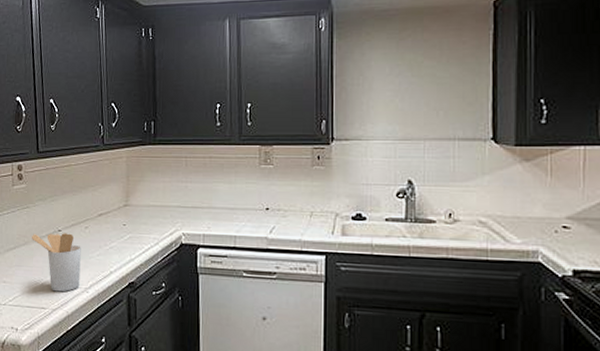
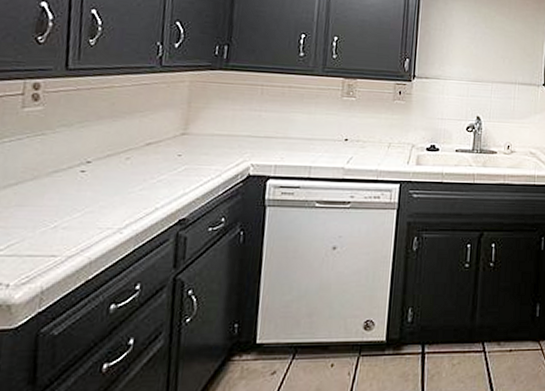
utensil holder: present [32,233,81,292] -> none [45,165,118,235]

